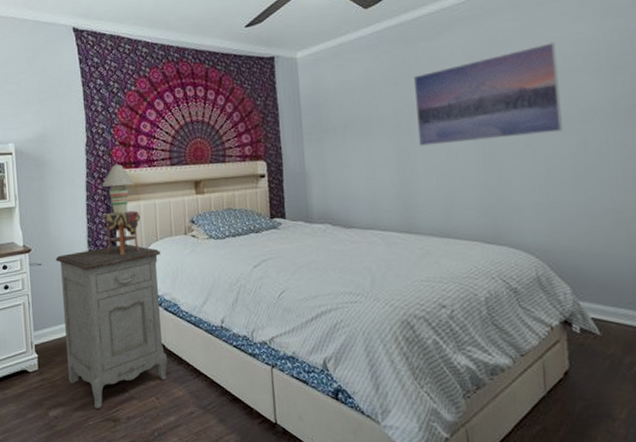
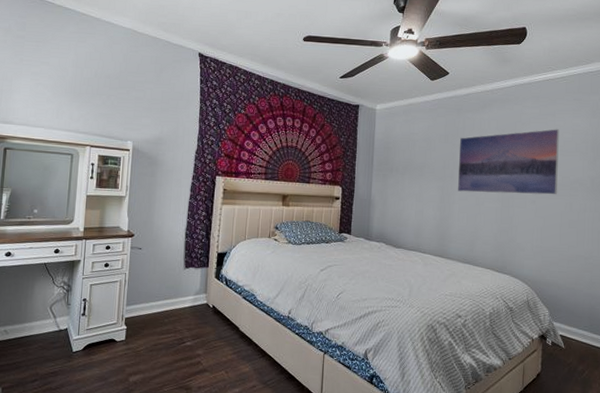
nightstand: present [55,243,167,408] -> none [152,239,246,378]
table lamp: present [102,164,141,256] -> none [201,172,234,249]

